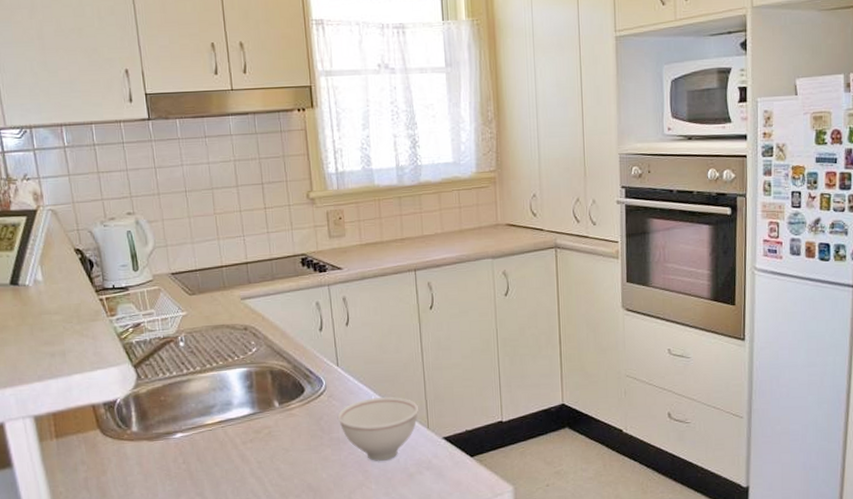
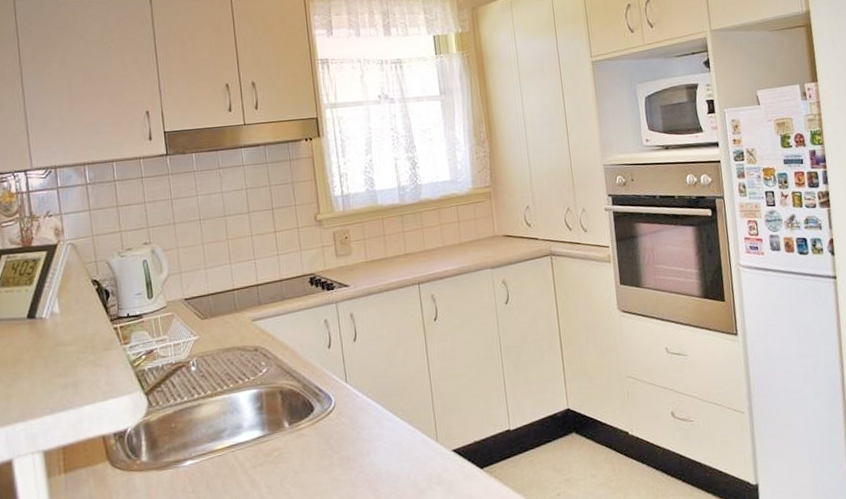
bowl: present [337,396,419,461] -> none [347,410,428,479]

